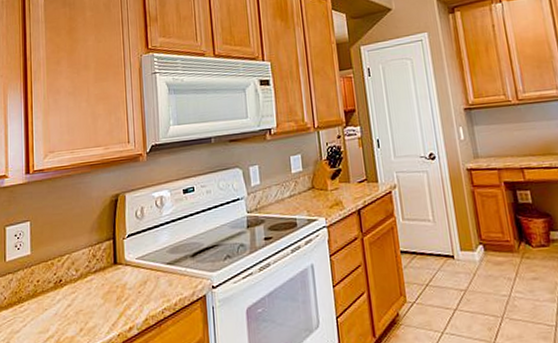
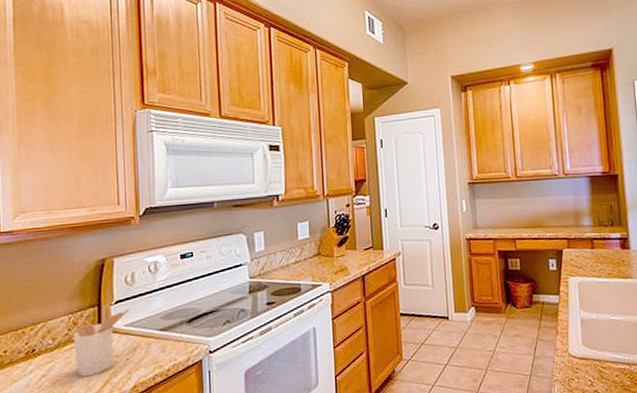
utensil holder: none [93,237,140,308] -> present [74,303,129,377]

